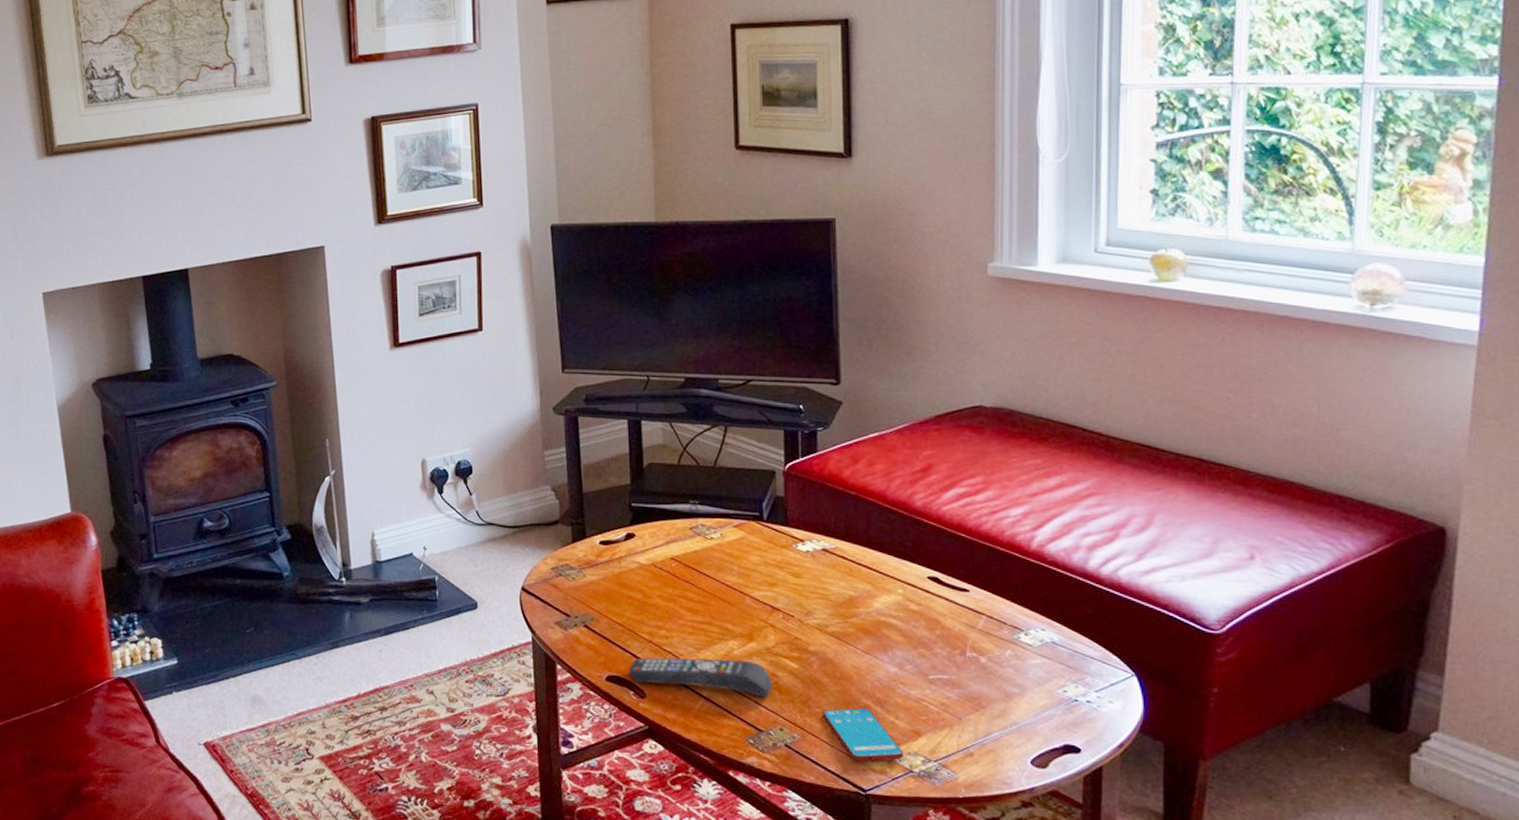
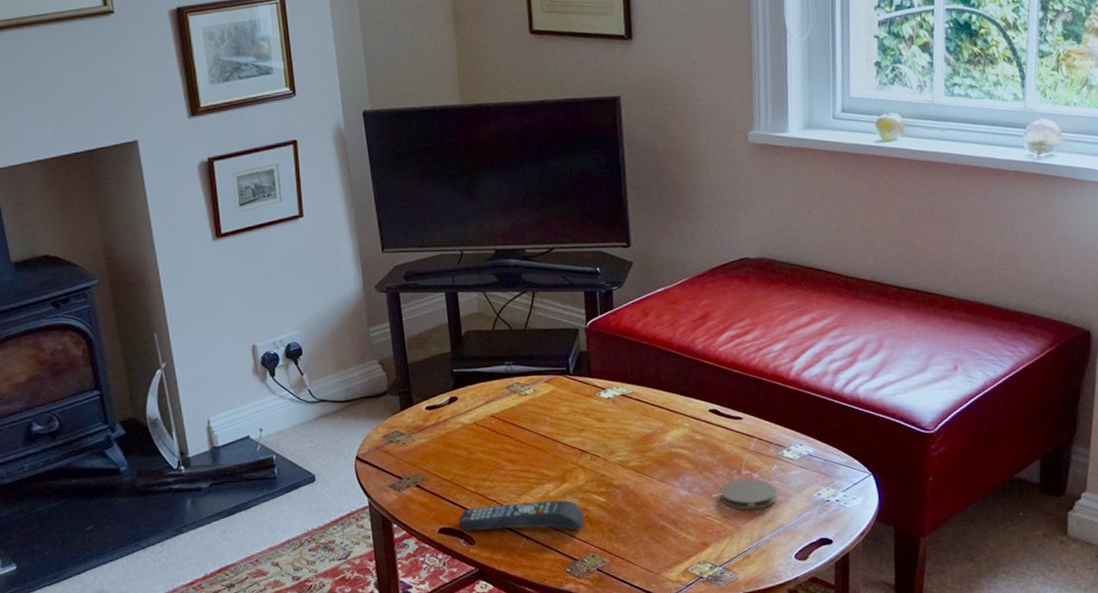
smartphone: present [823,708,903,761] -> none [627,529,695,574]
coaster: none [938,662,1010,700] -> present [720,479,777,510]

